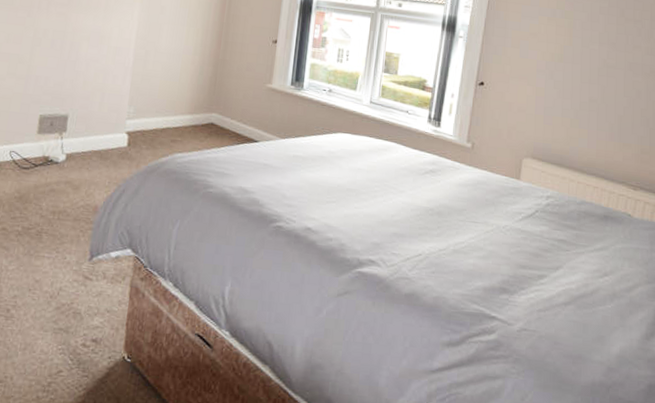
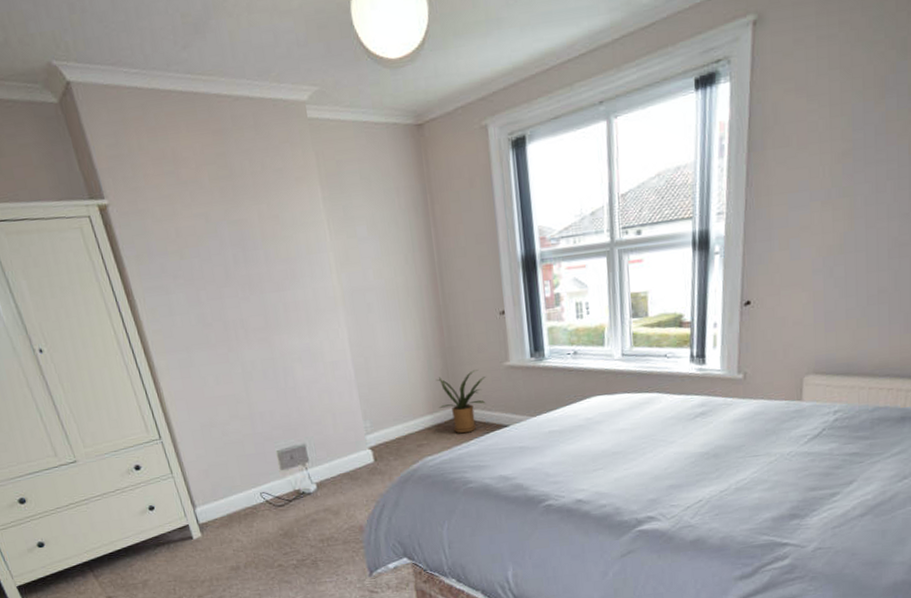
house plant: none [200,83,248,140] -> present [435,370,486,434]

